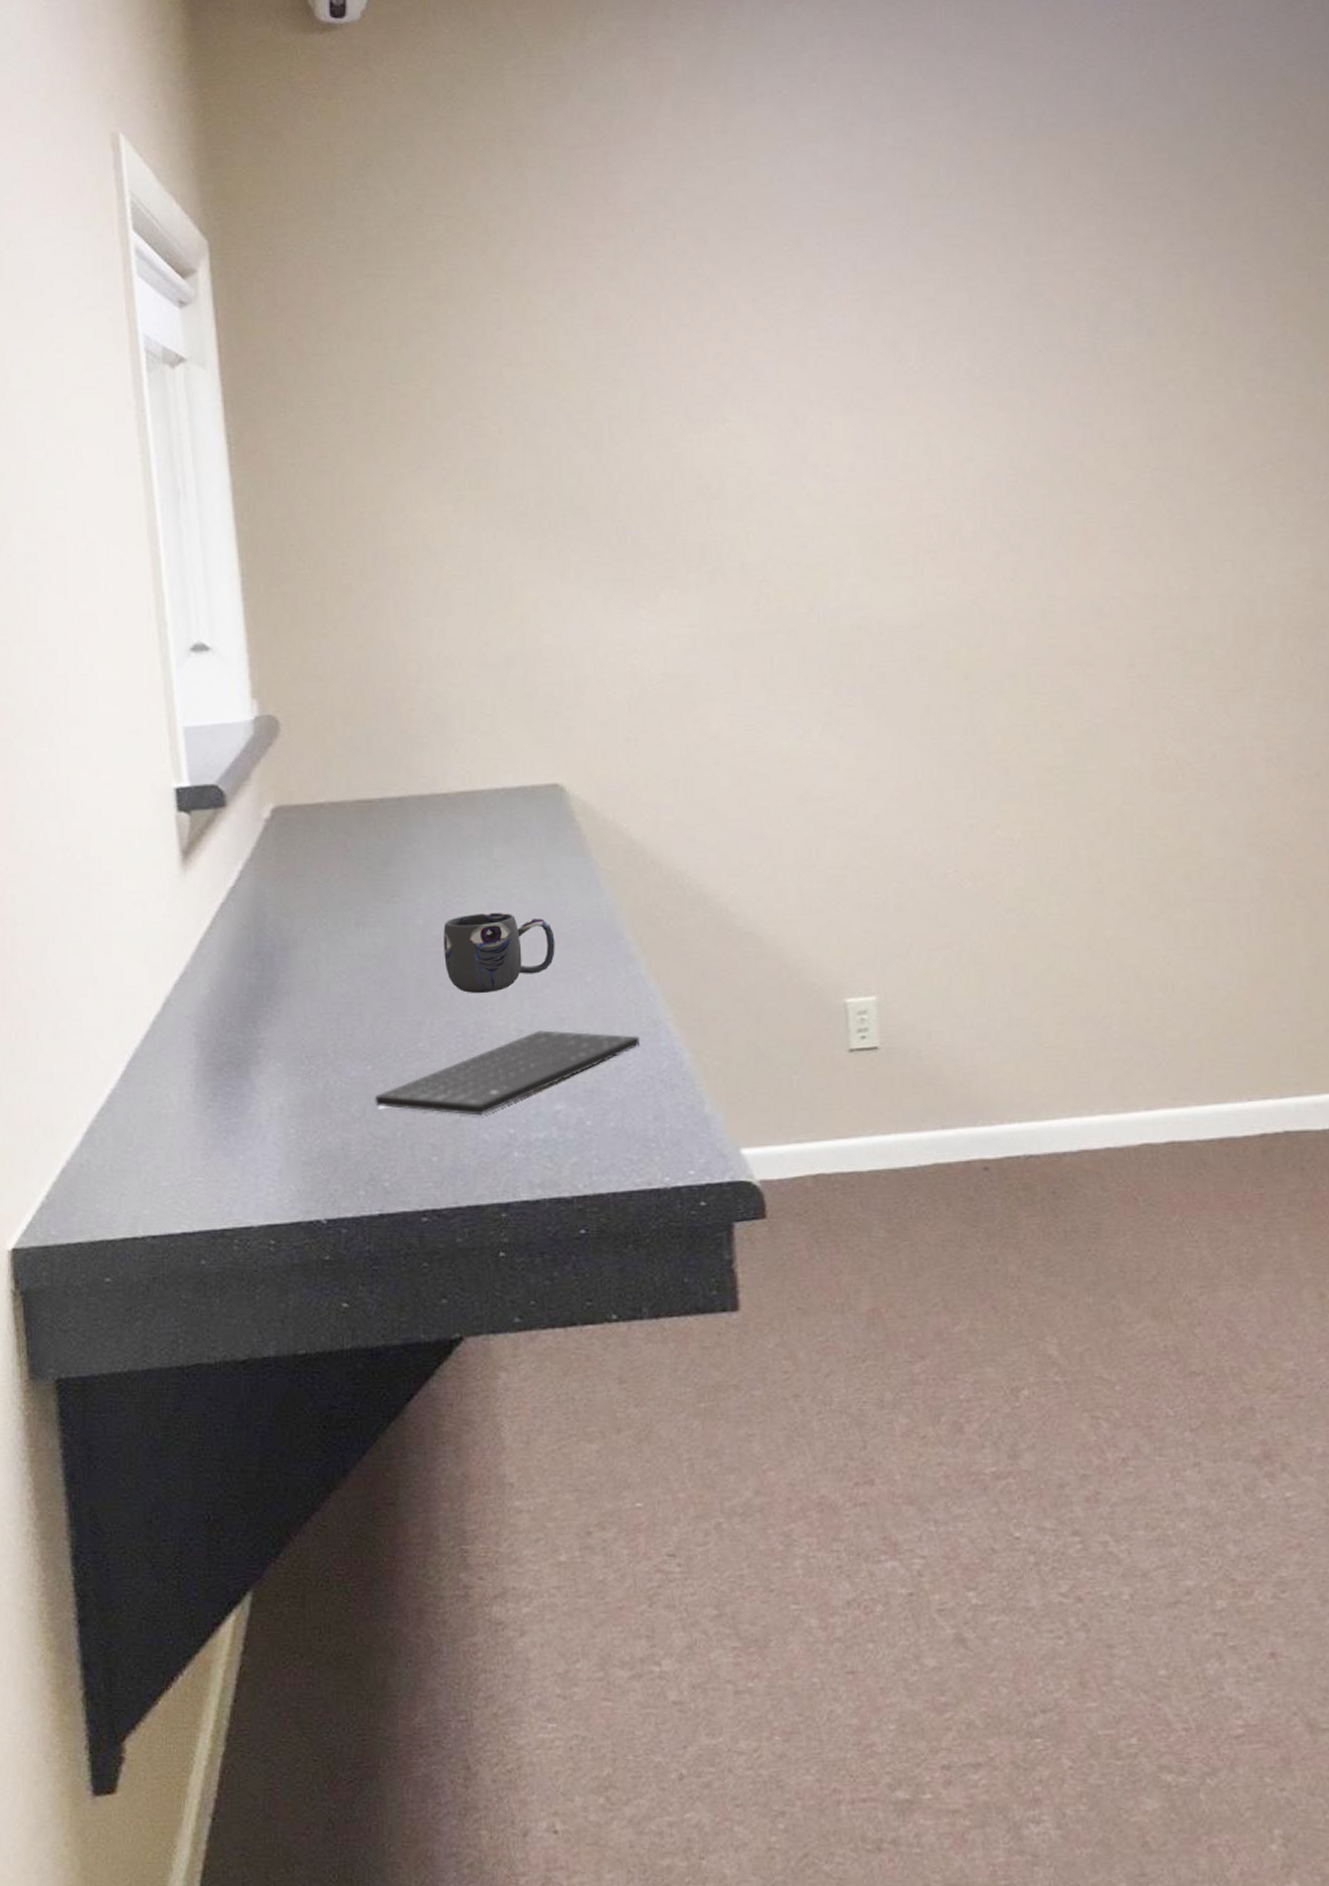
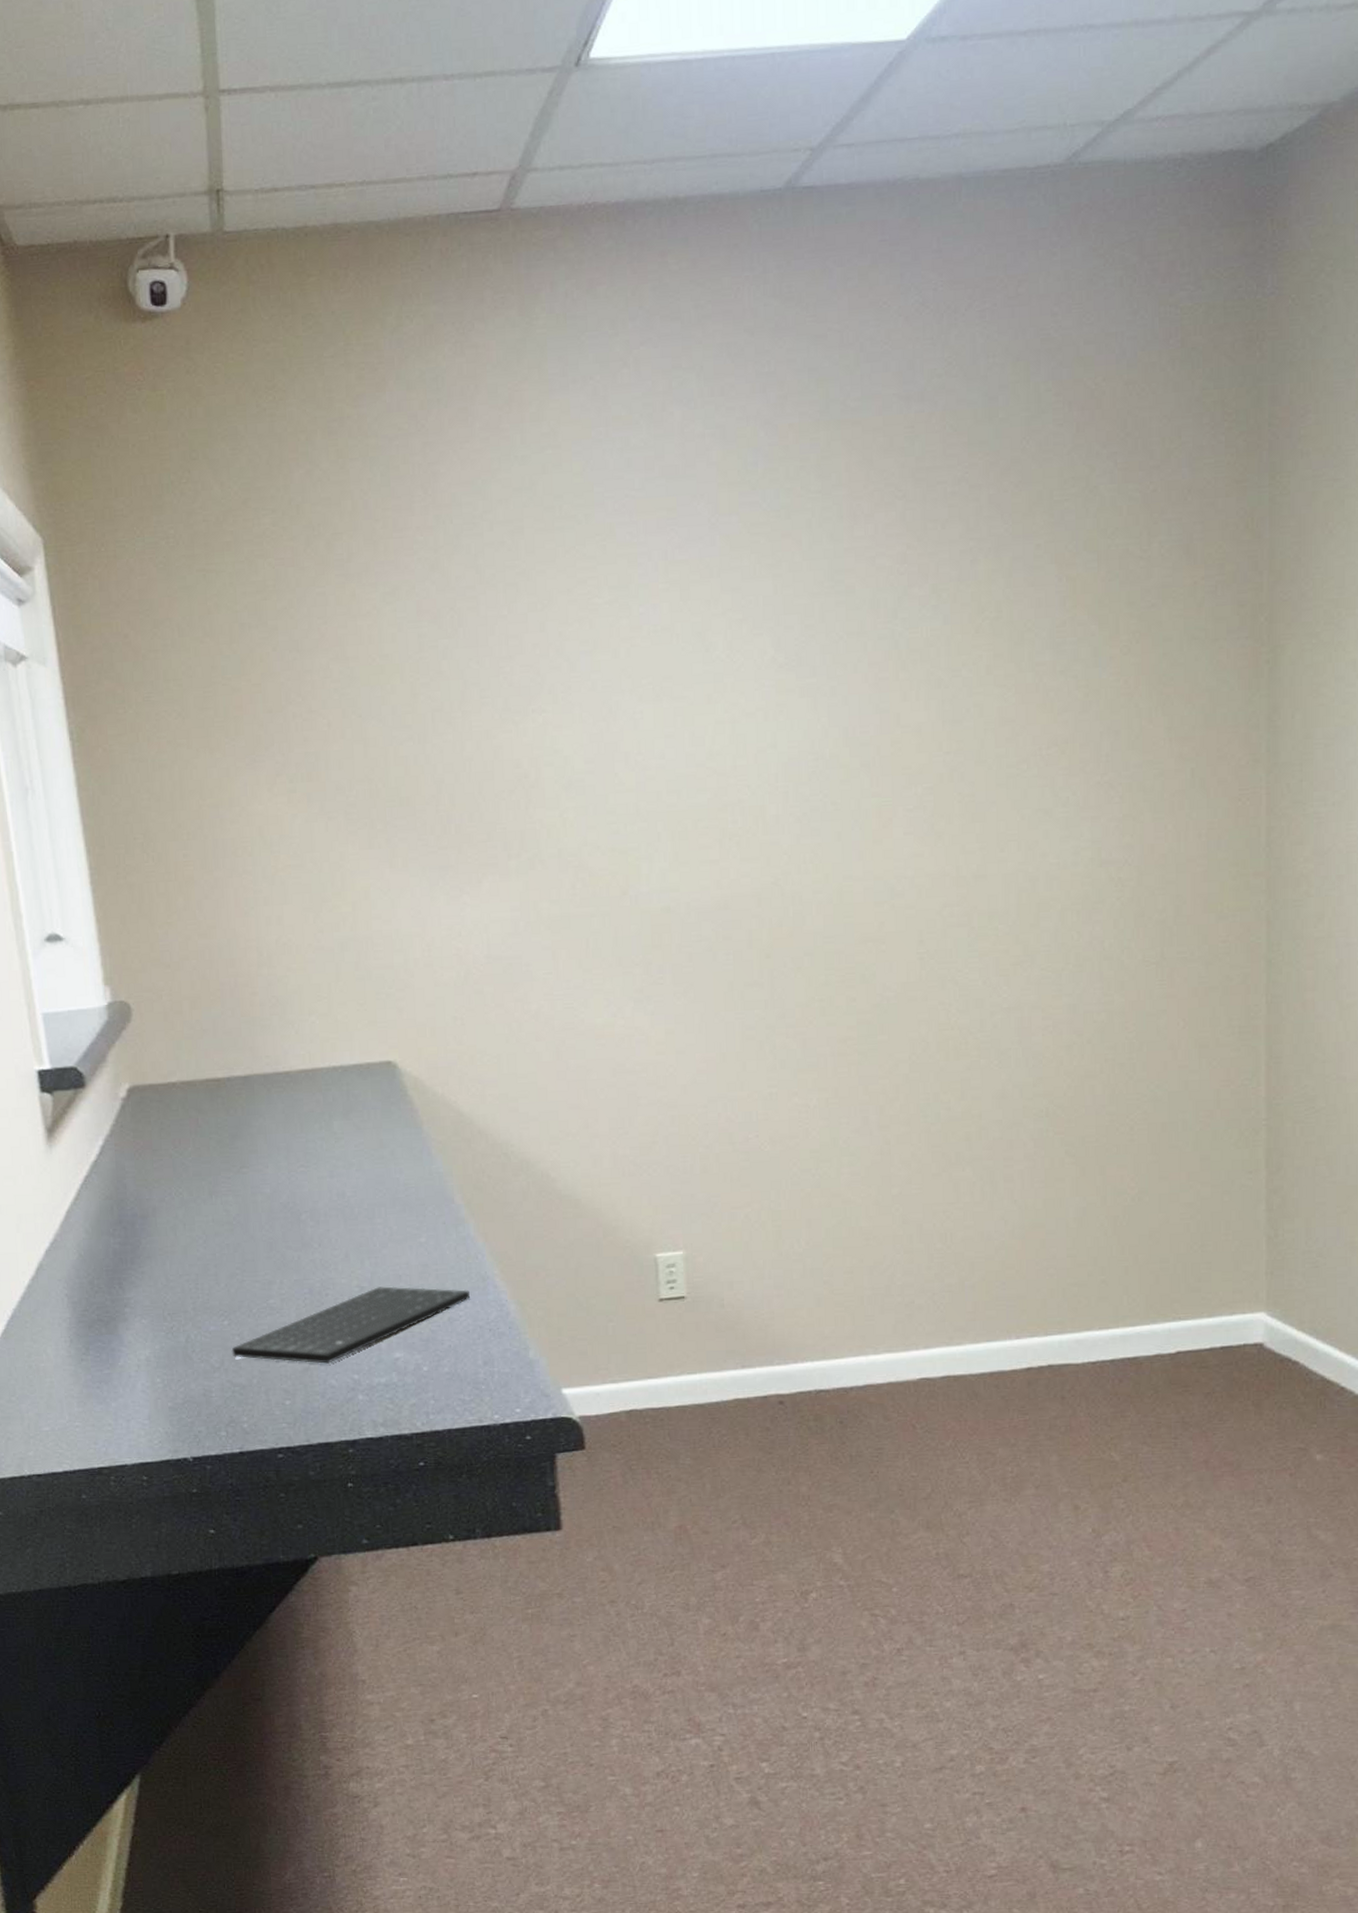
mug: present [443,913,555,993] -> none [289,1181,392,1254]

